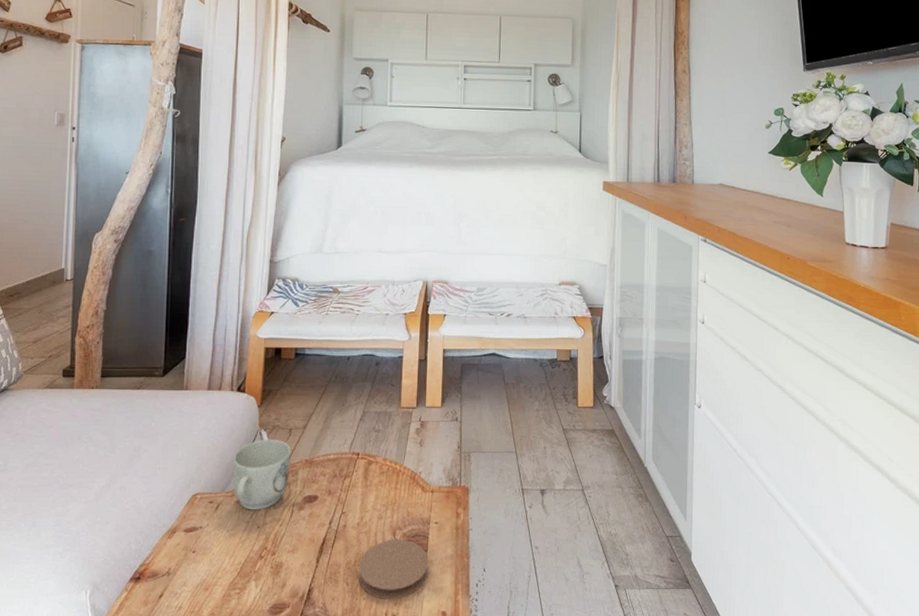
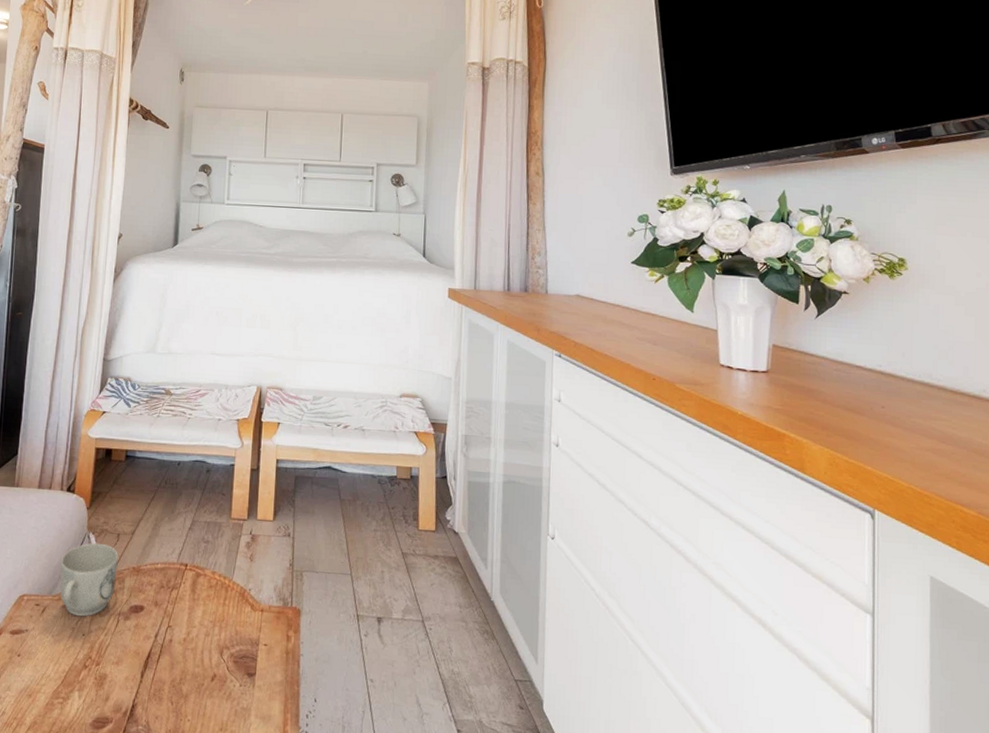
coaster: present [358,539,429,599] -> none [183,658,257,724]

